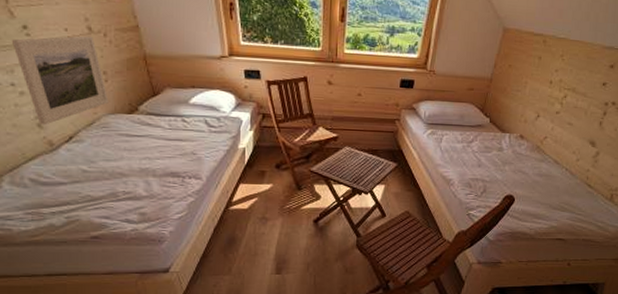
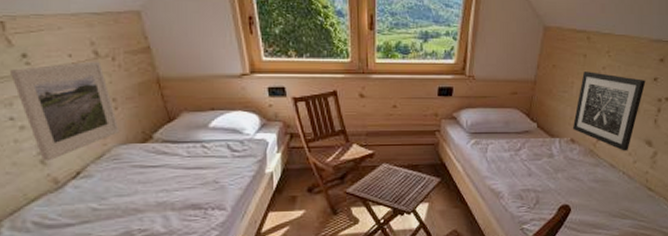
wall art: none [522,73,595,150] -> present [572,71,646,151]

